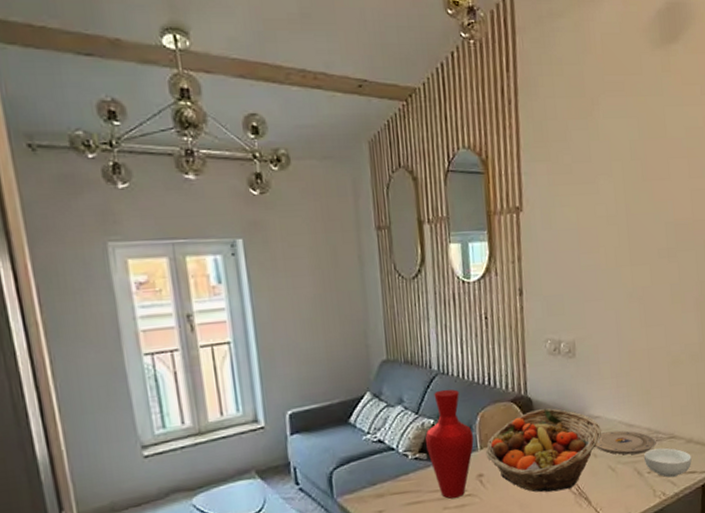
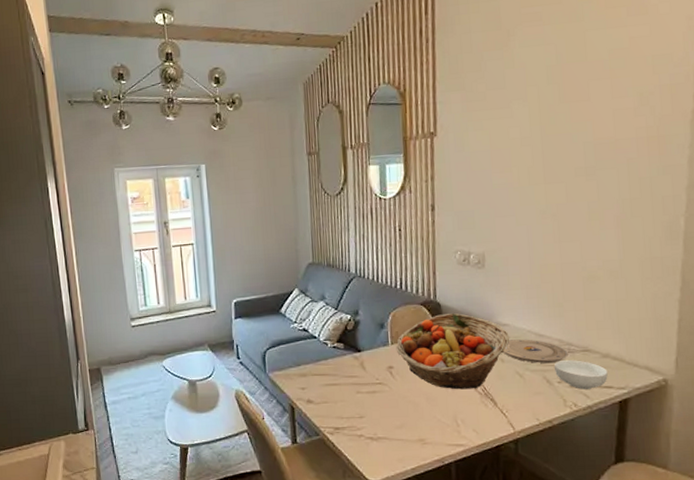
vase: present [425,389,474,499] -> none [342,290,386,384]

